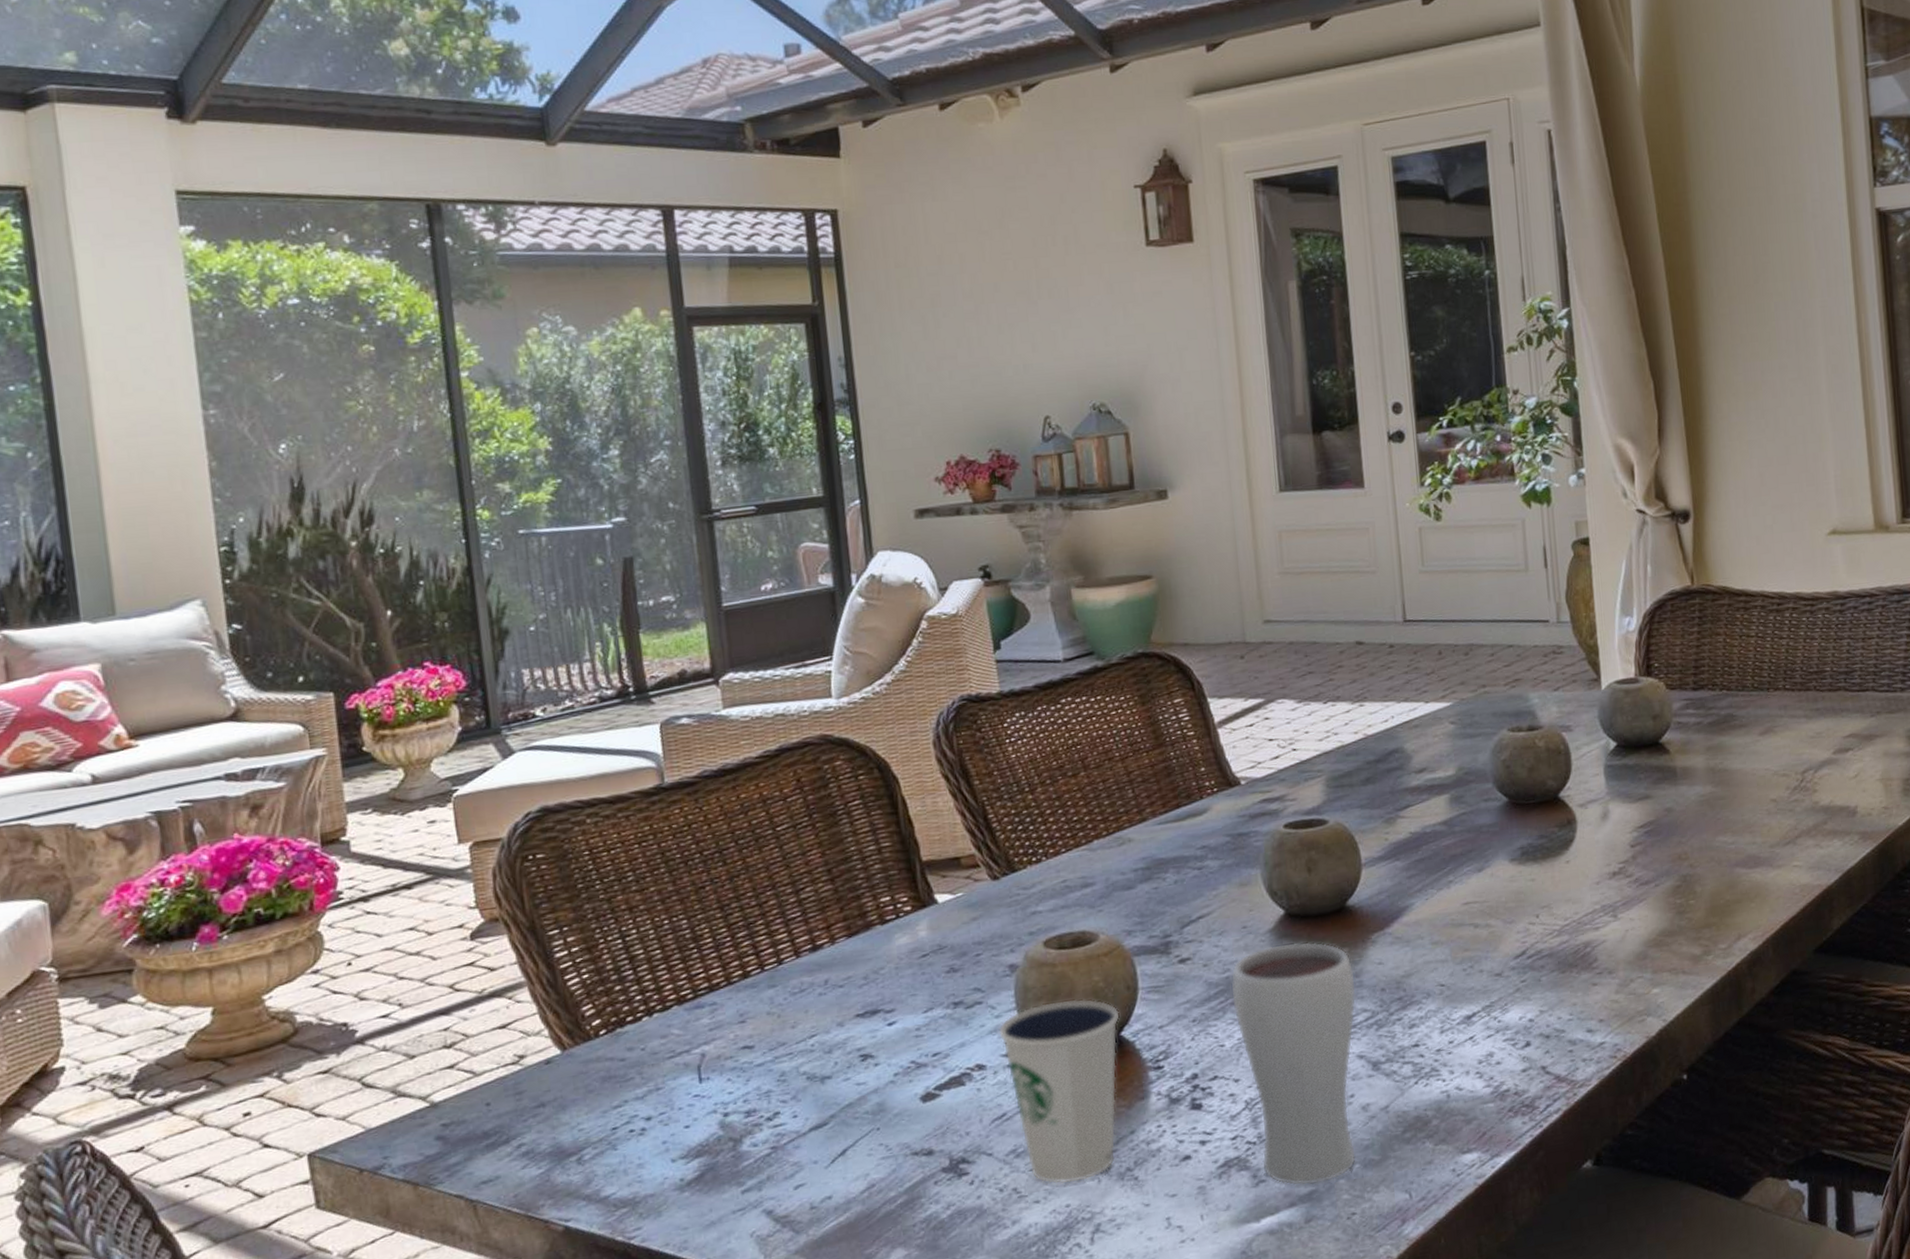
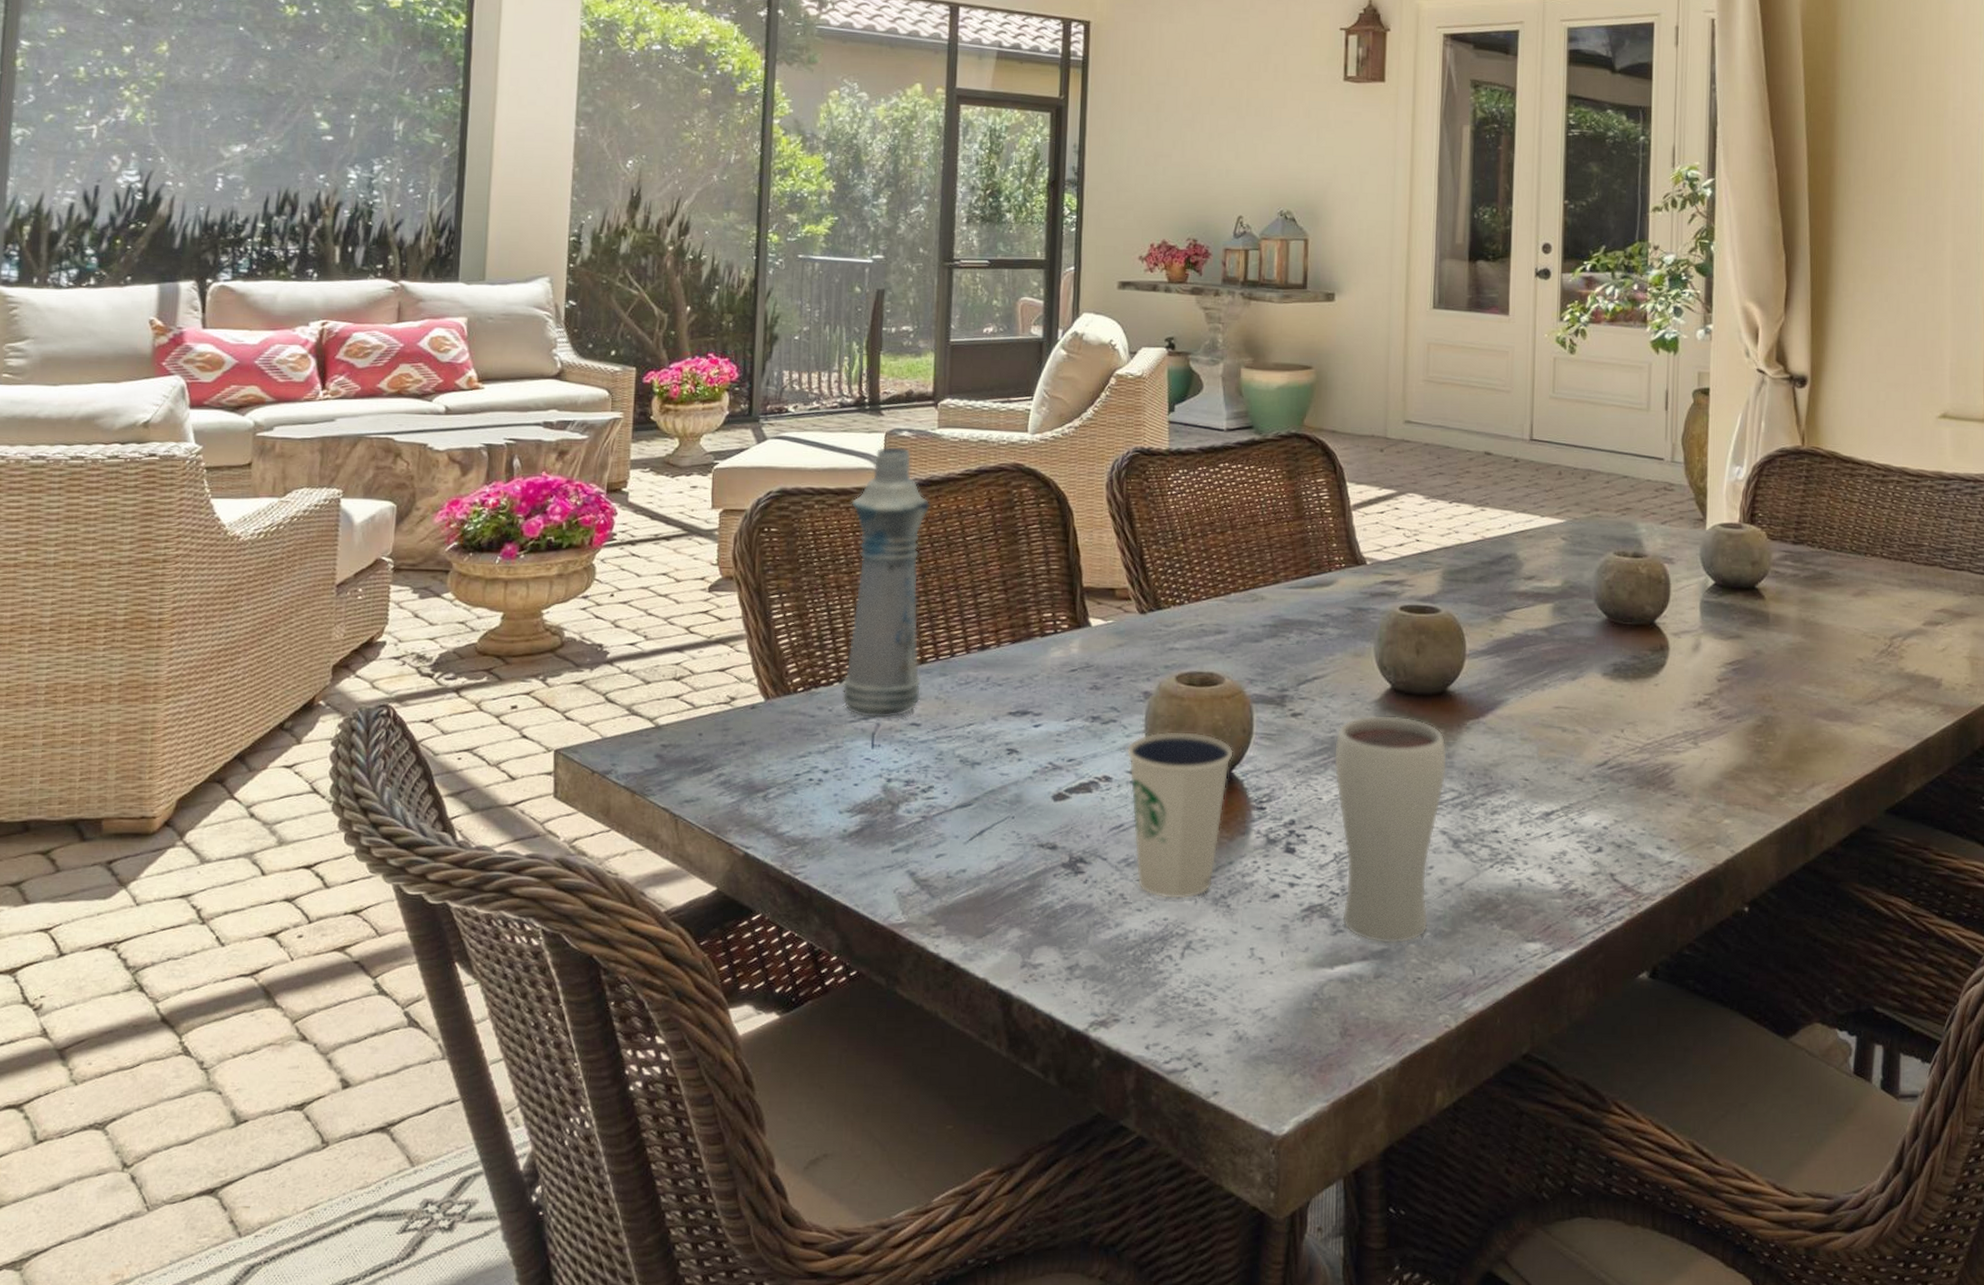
bottle: none [630,736,750,1051] -> present [841,446,931,719]

